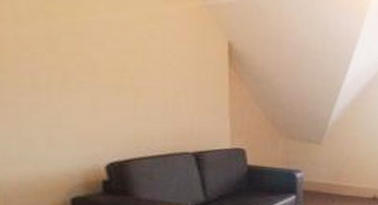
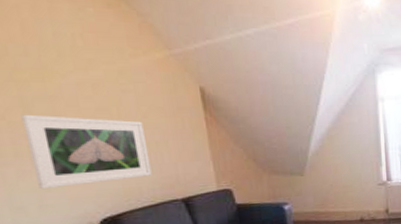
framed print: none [45,46,167,125] -> present [21,114,152,190]

